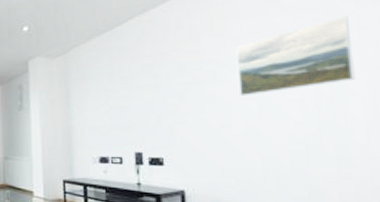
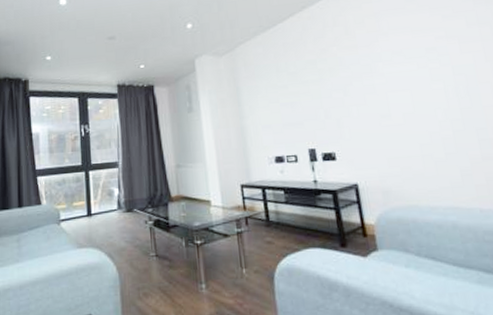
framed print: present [235,16,355,97] -> none [386,13,483,88]

